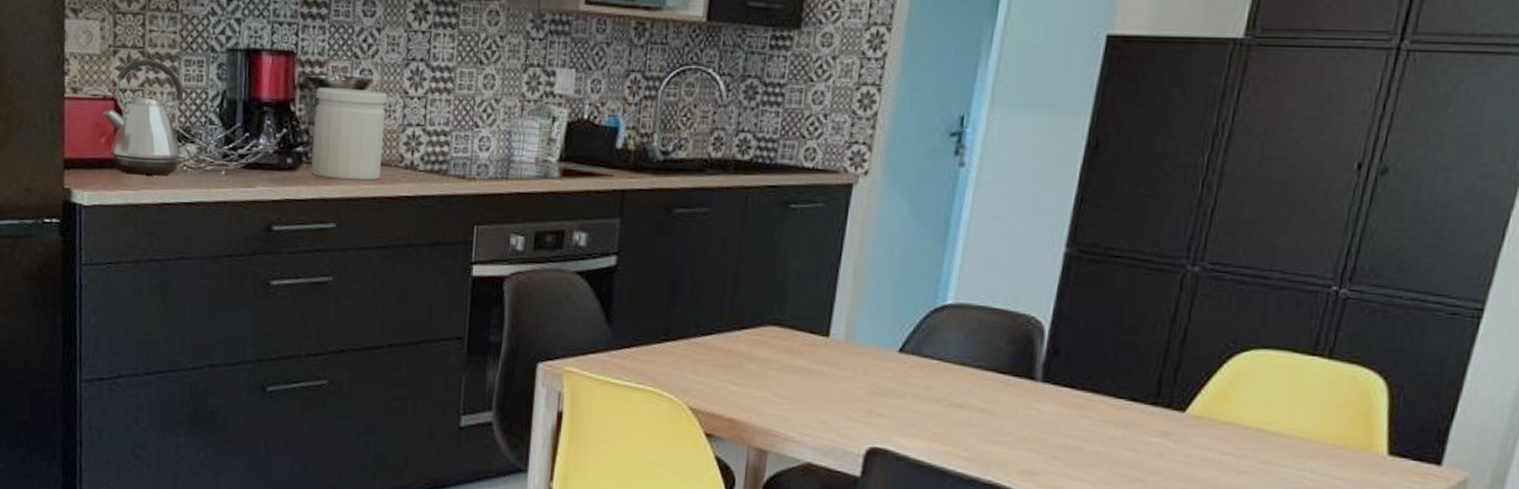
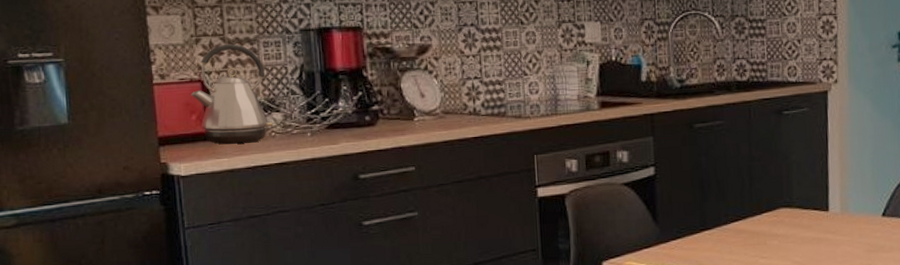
jar: present [310,88,388,182] -> none [384,53,449,130]

